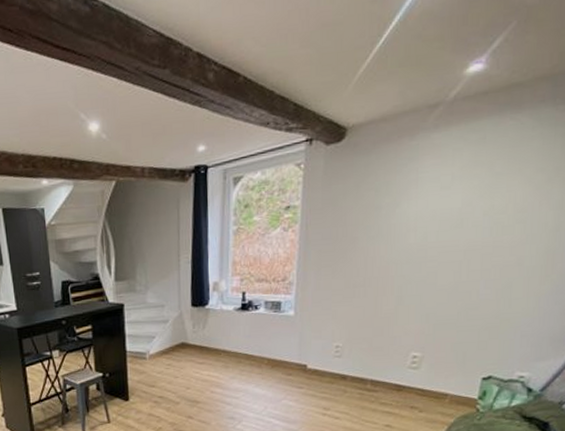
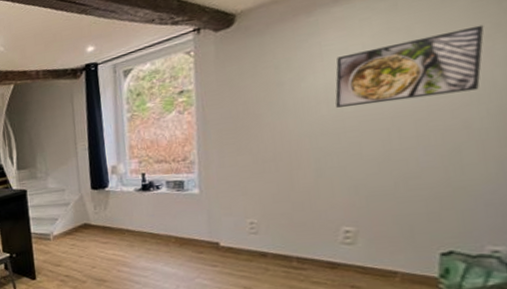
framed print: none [422,167,548,237] -> present [335,25,484,108]

